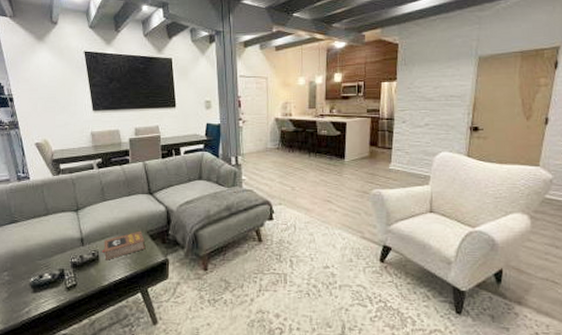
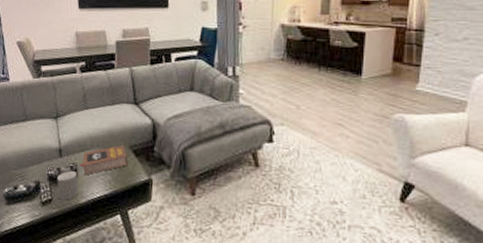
mug: none [80,258,102,284] -> present [57,171,79,201]

